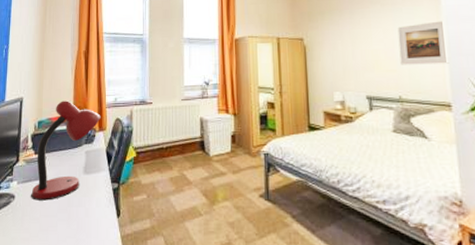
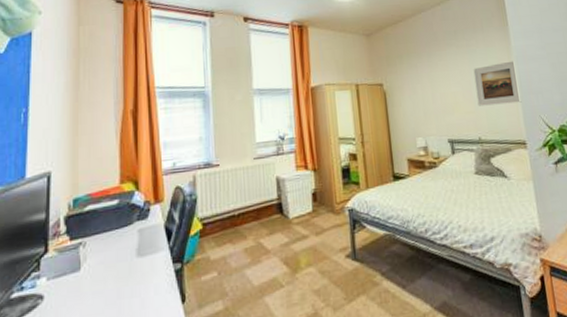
desk lamp: present [31,101,101,201] -> none [67,170,156,298]

